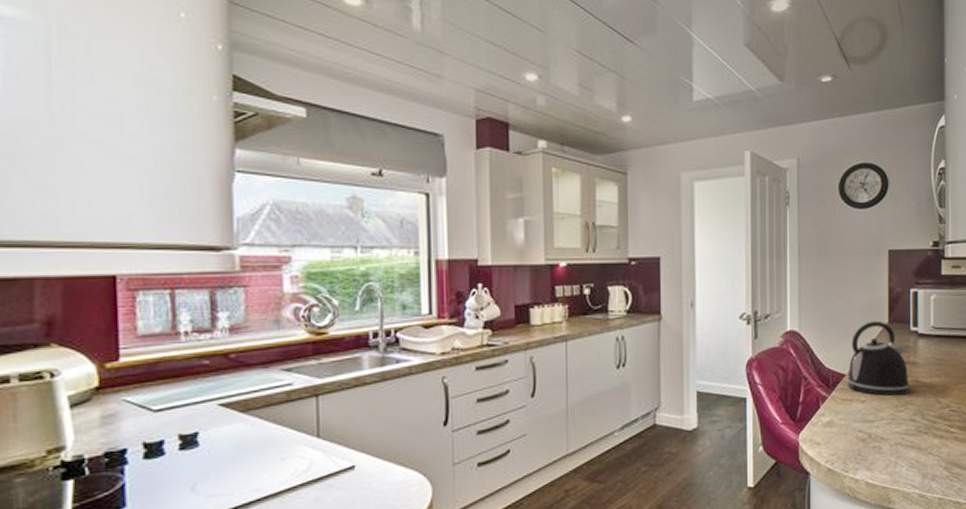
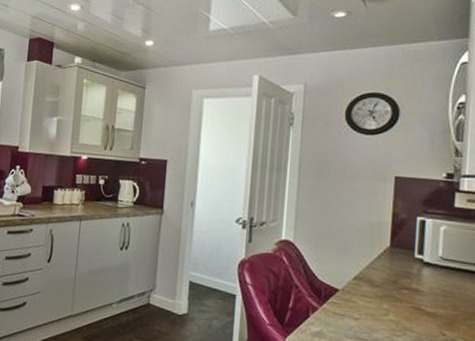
kettle: present [846,320,910,396] -> none [339,242,411,320]

